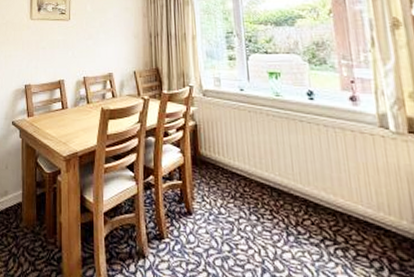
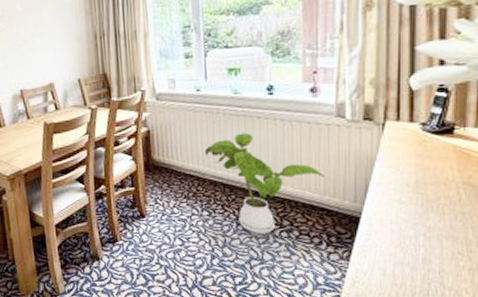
house plant: none [250,135,376,249] -> present [204,132,325,234]

